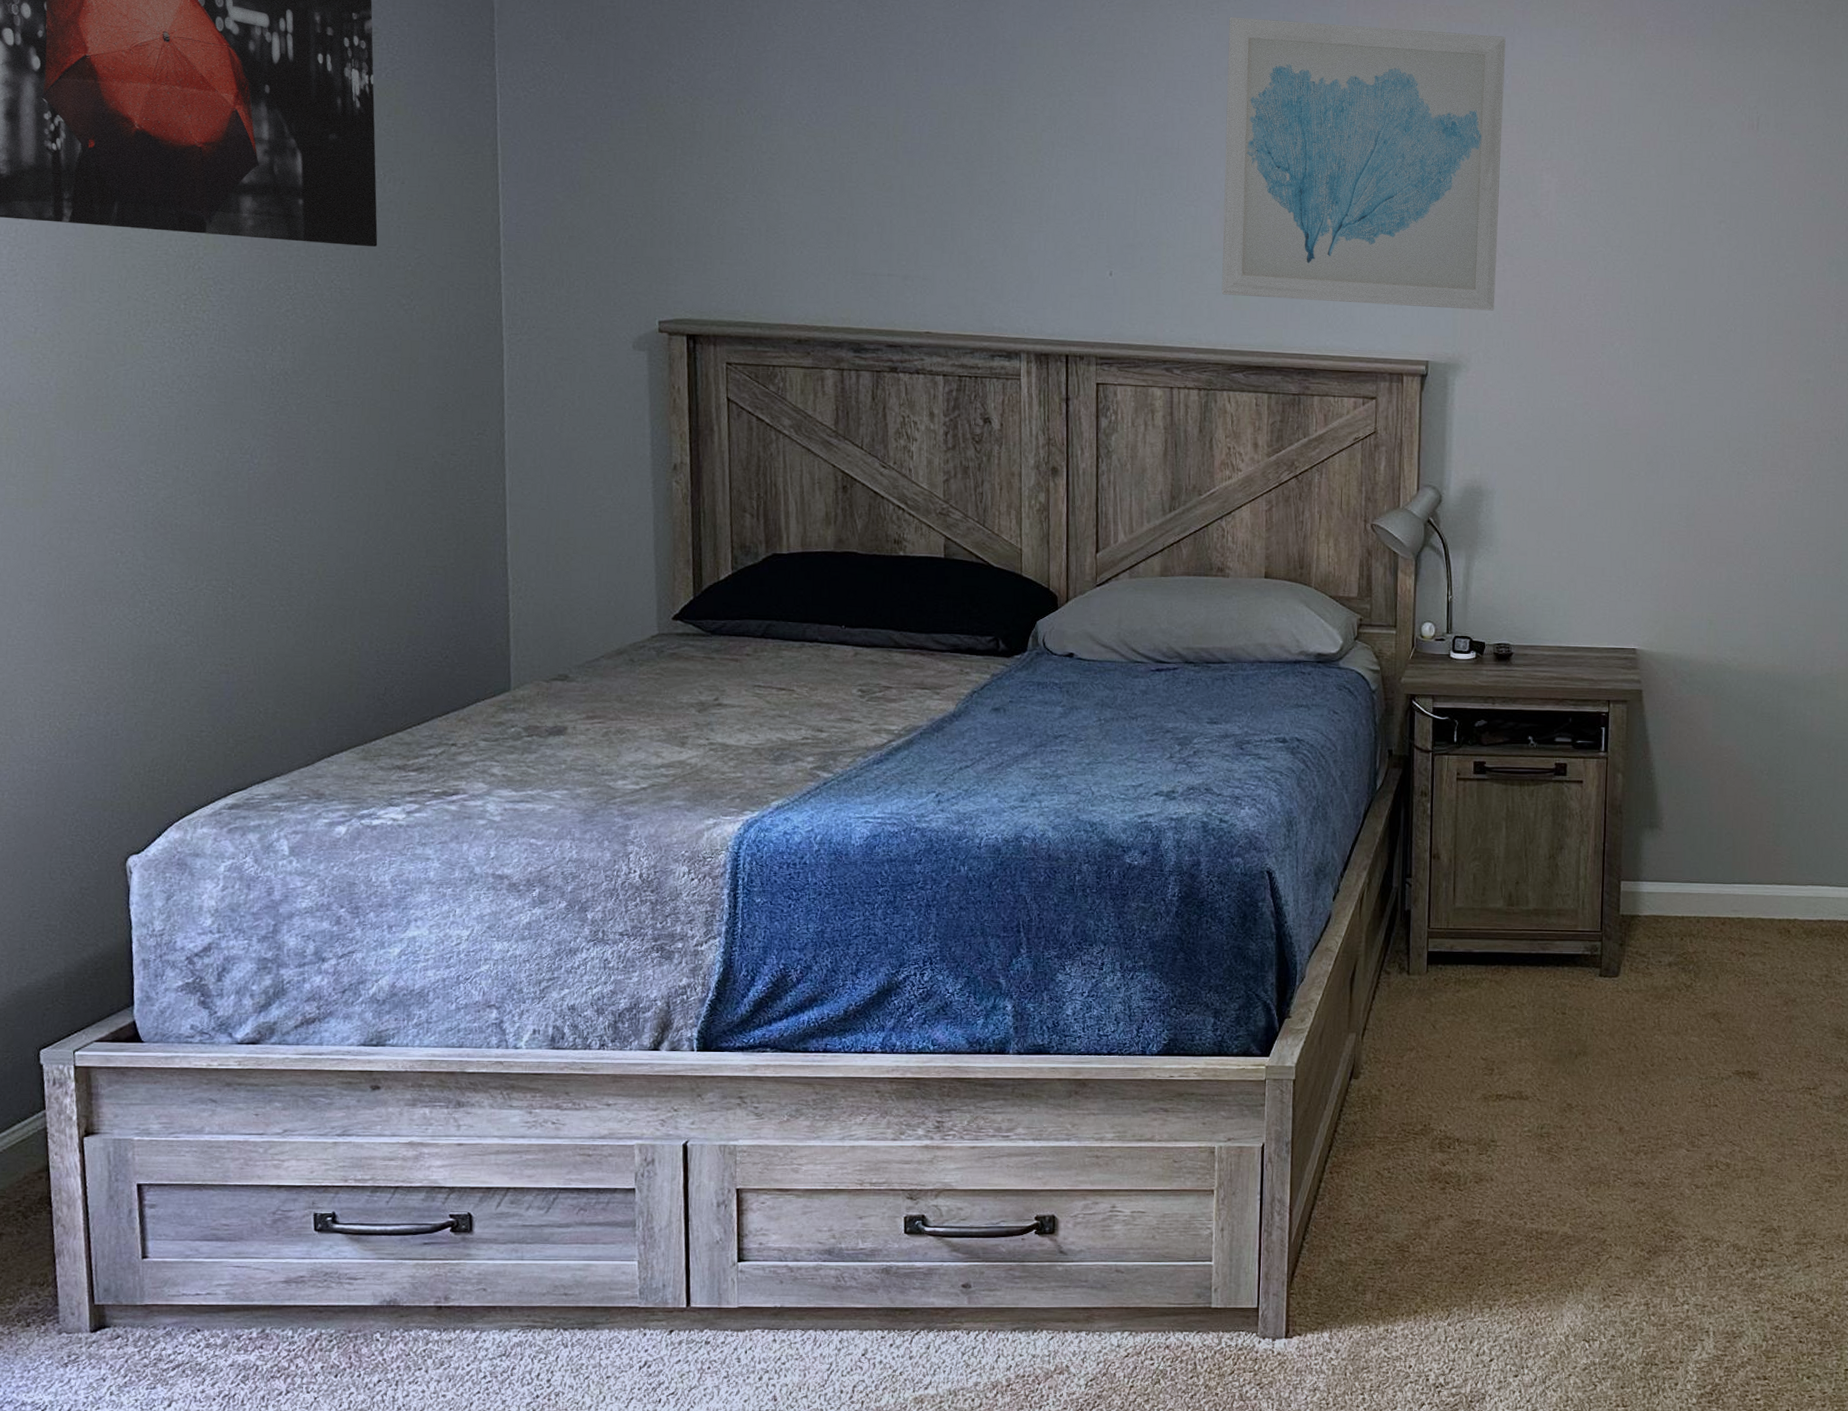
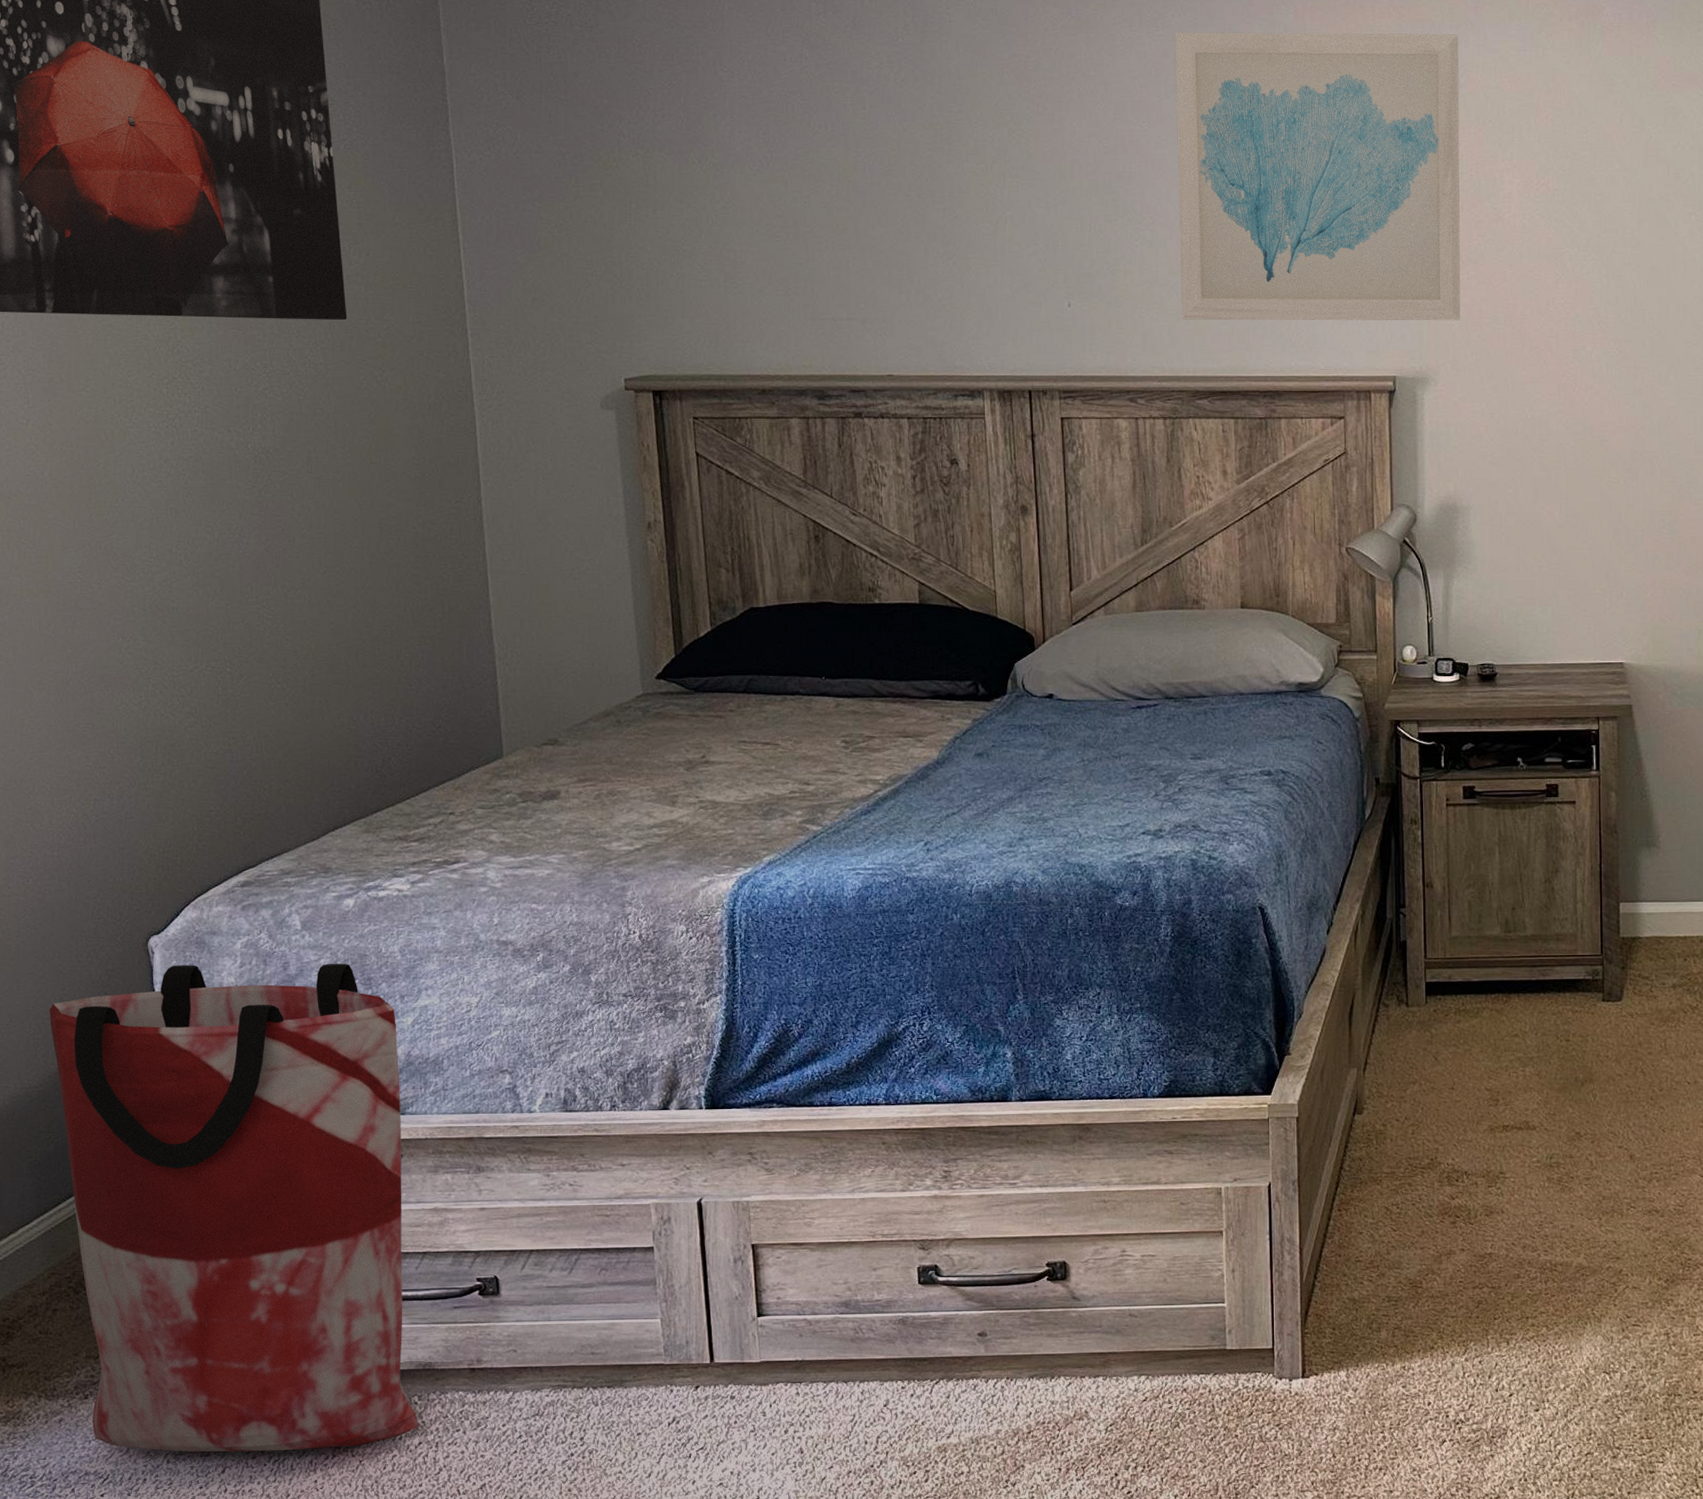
bag: none [16,886,383,1386] -> present [49,964,419,1452]

